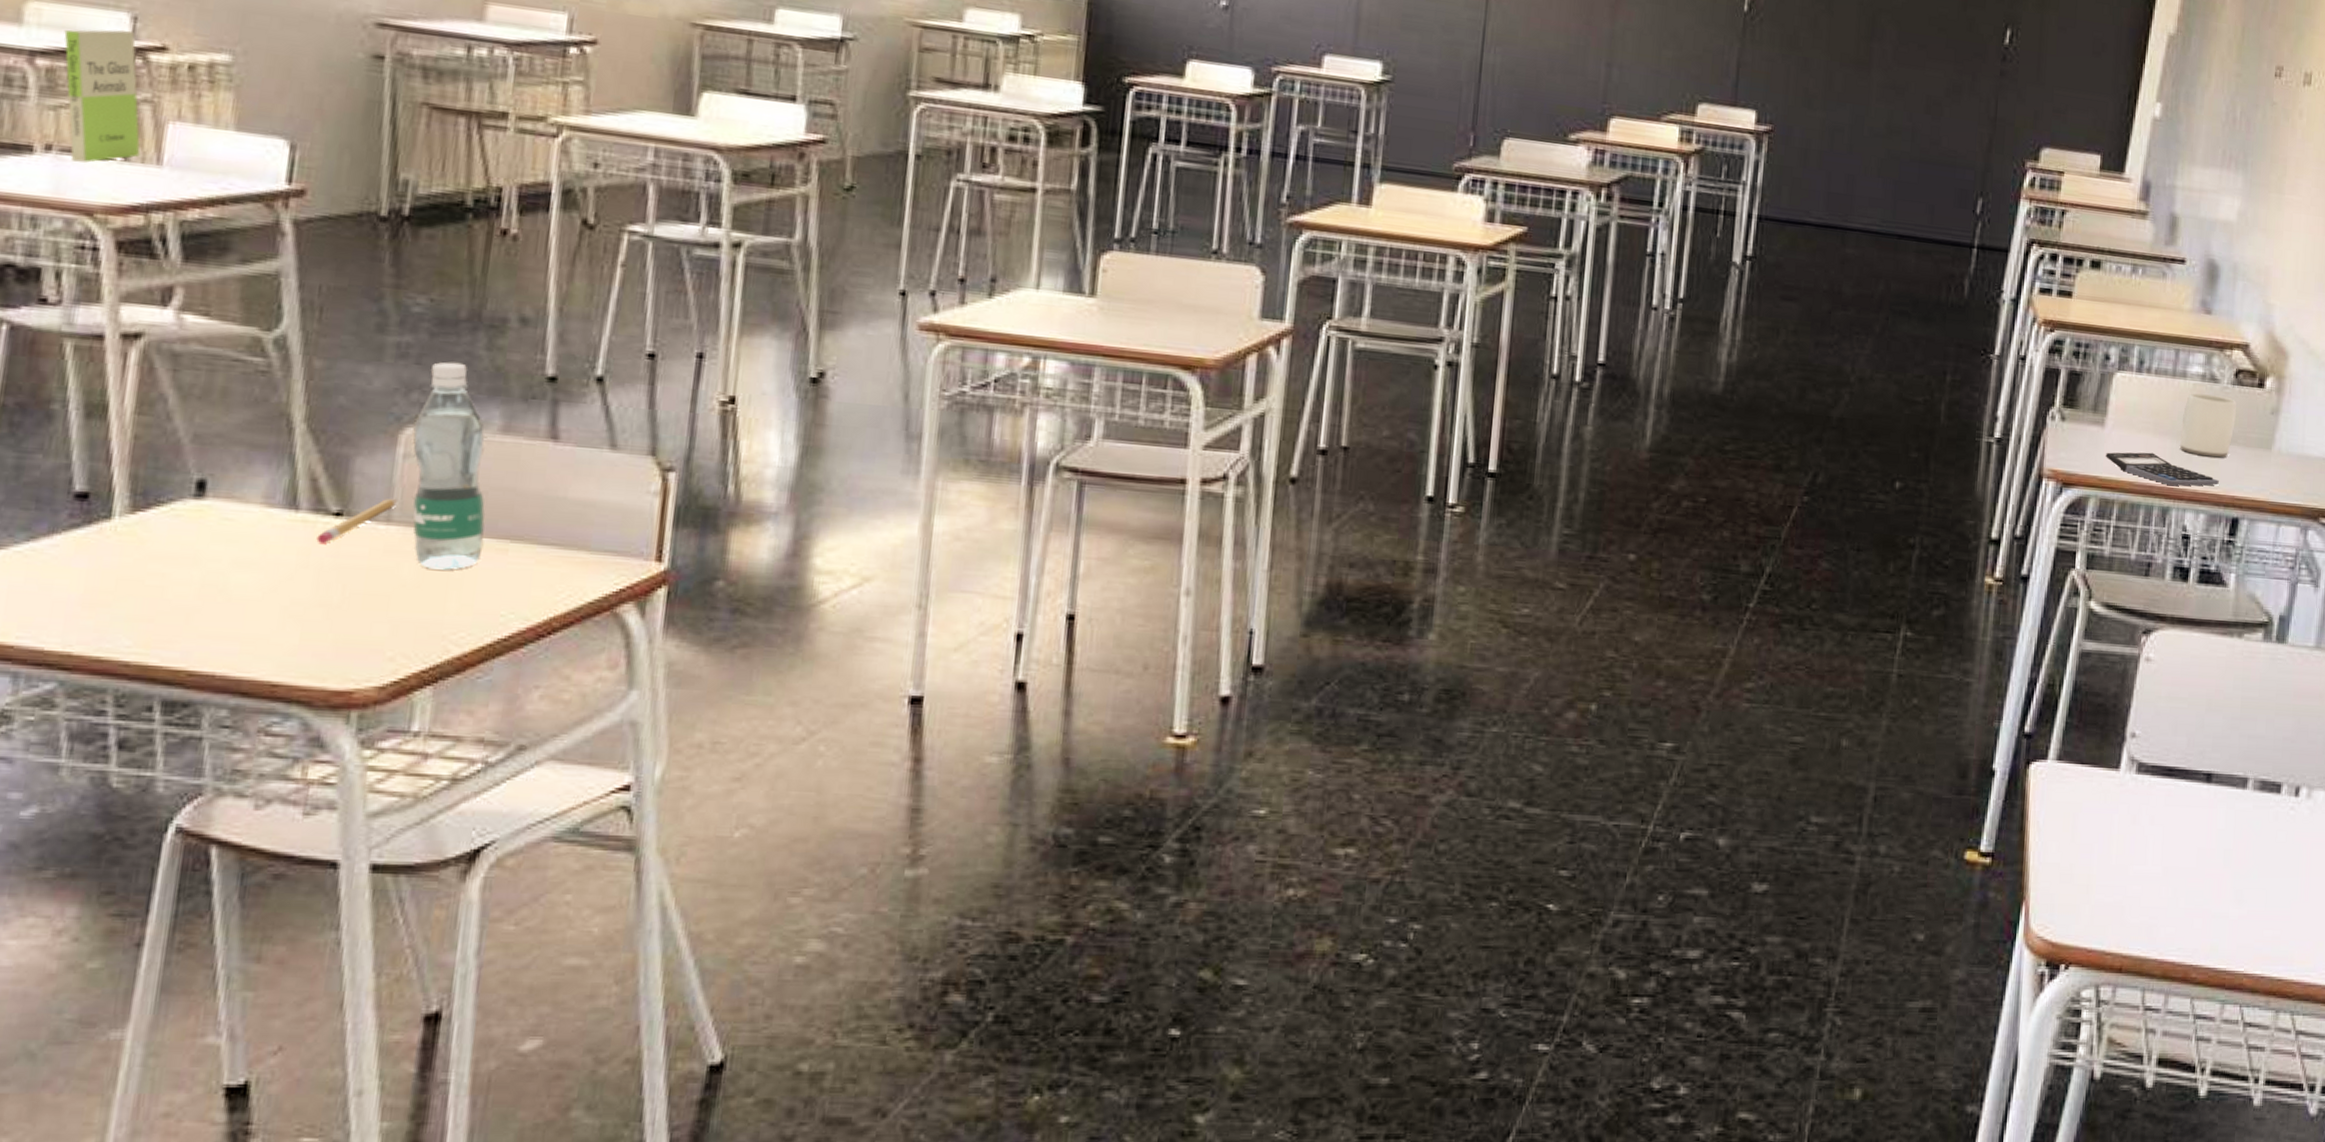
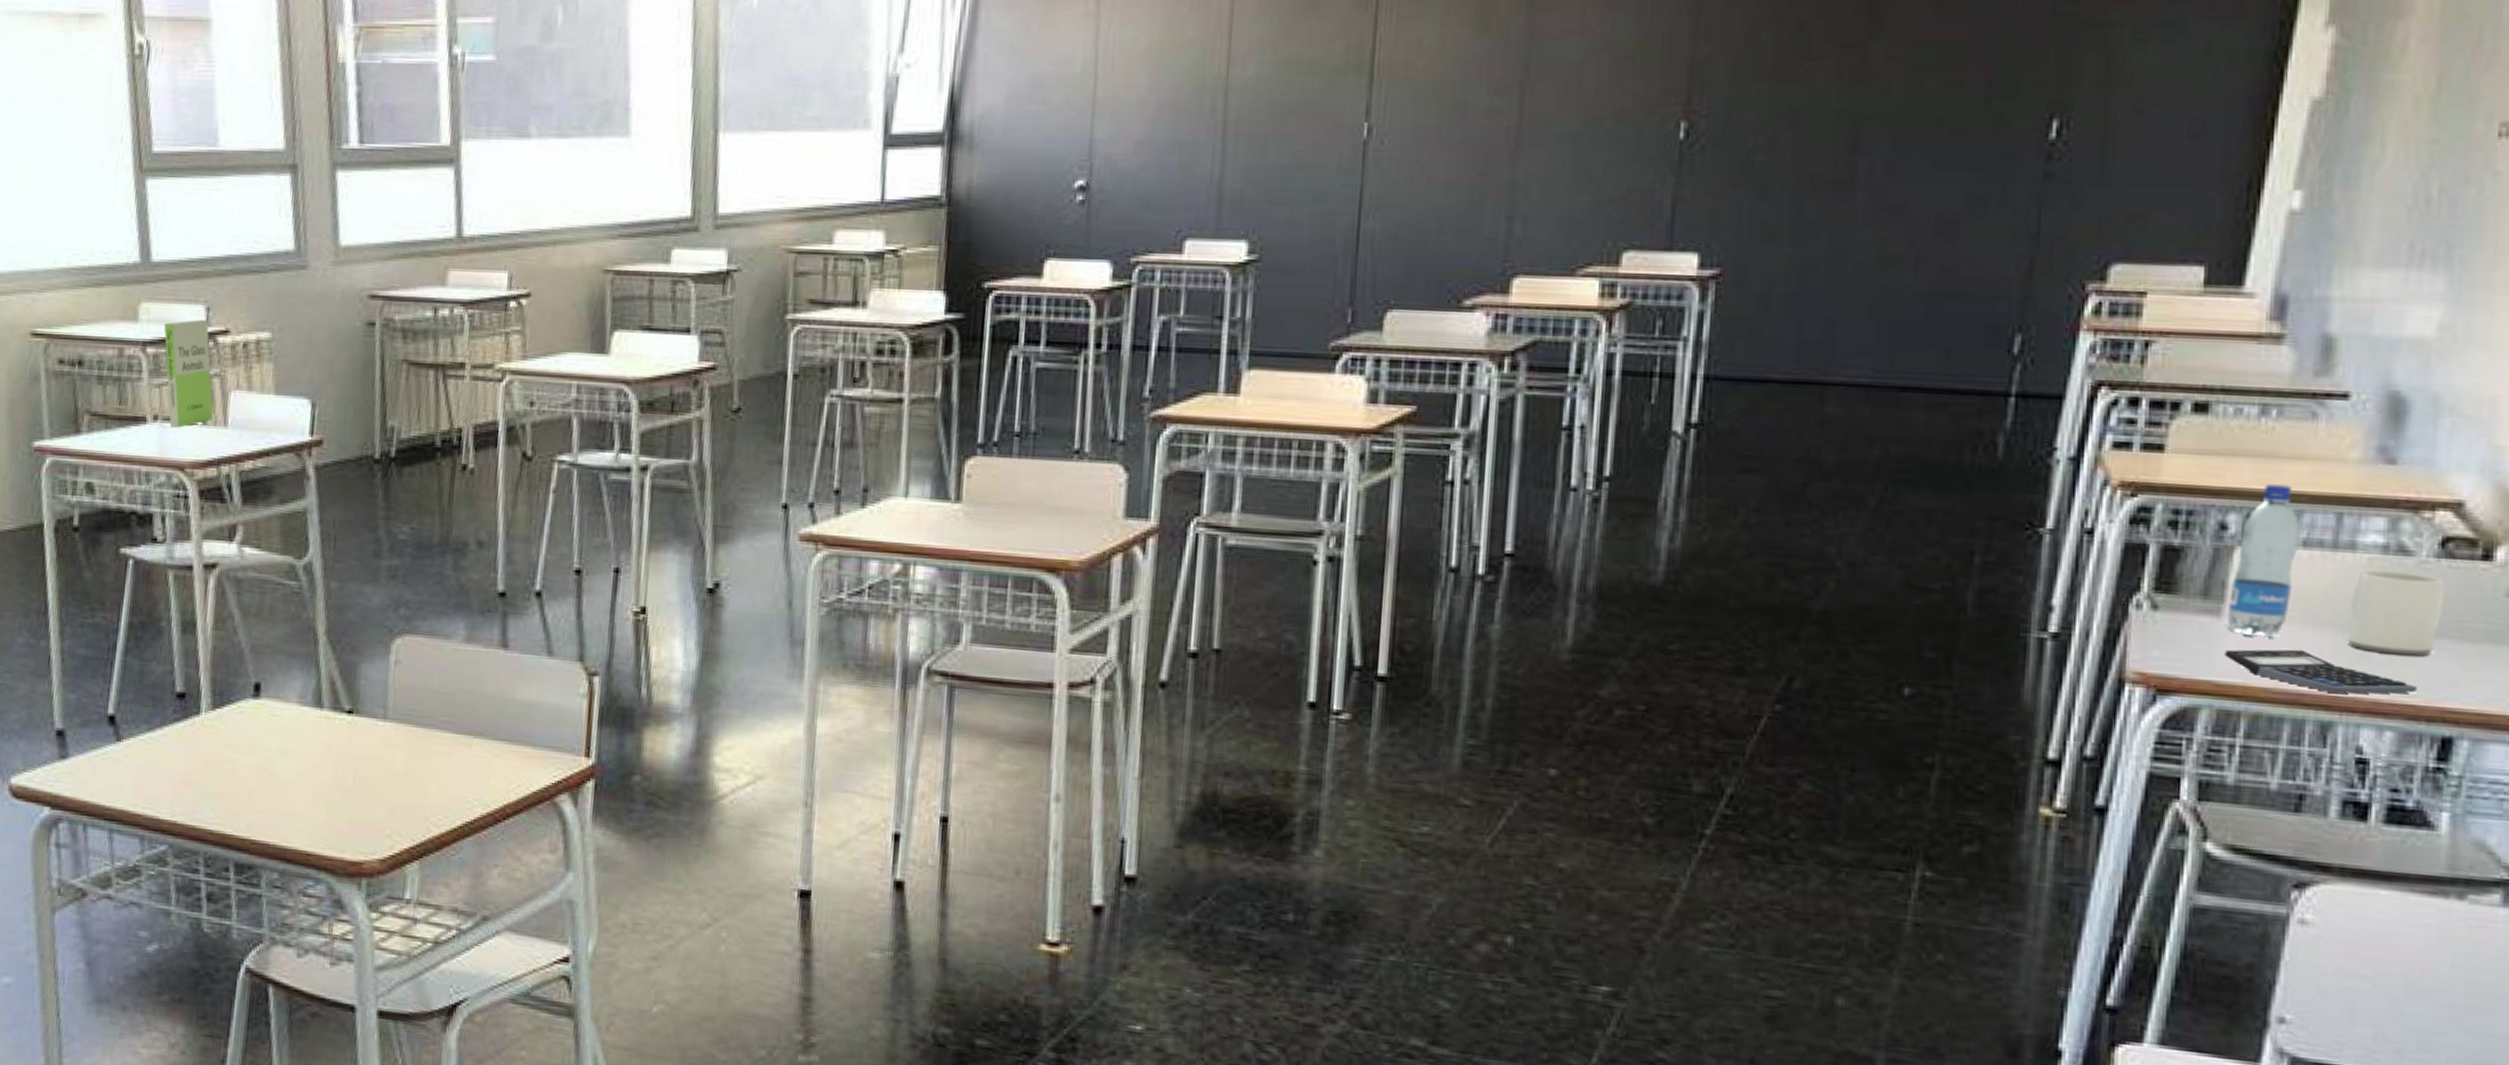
pencil: present [316,498,399,543] -> none [335,698,392,736]
bottle: present [413,362,485,570] -> none [401,581,455,761]
bottle: none [2108,326,2154,444] -> present [2227,484,2301,638]

